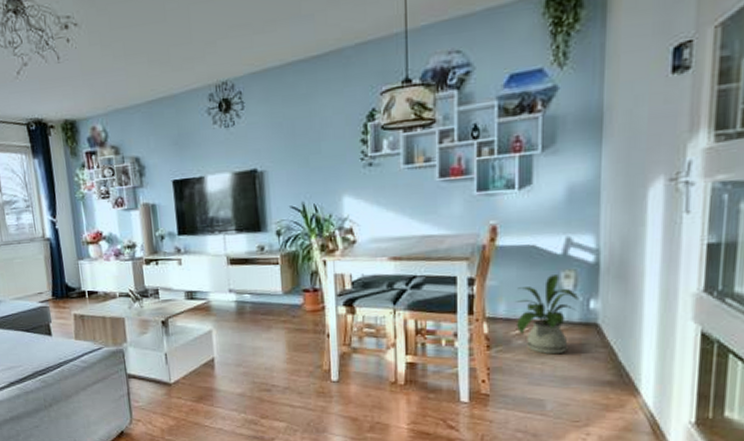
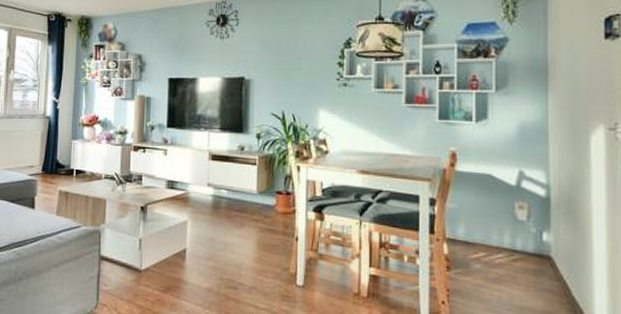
house plant: present [516,275,580,355] -> none [474,204,533,283]

